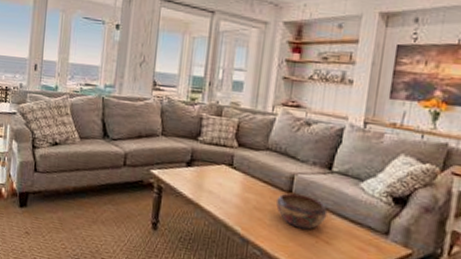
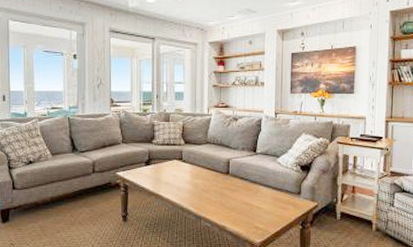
decorative bowl: present [275,192,328,230] -> none [218,174,257,200]

